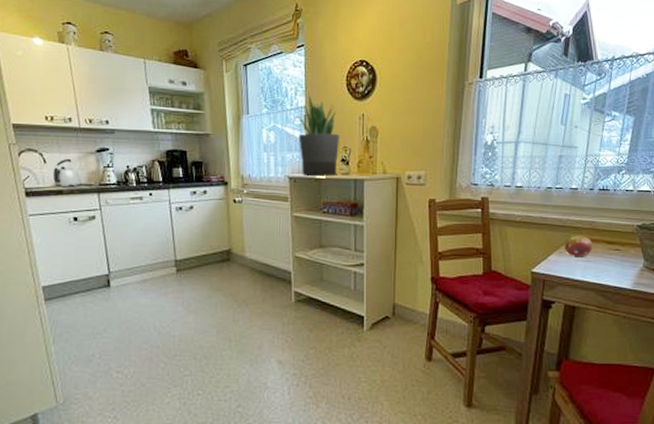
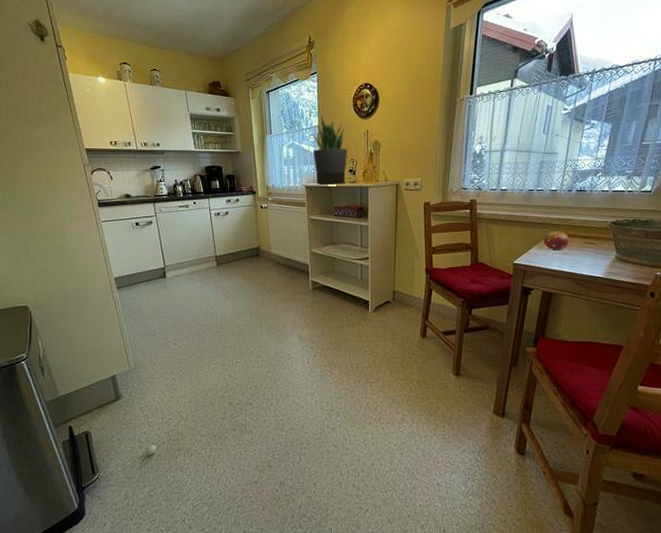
kettle: present [52,158,83,186] -> none [118,175,141,198]

